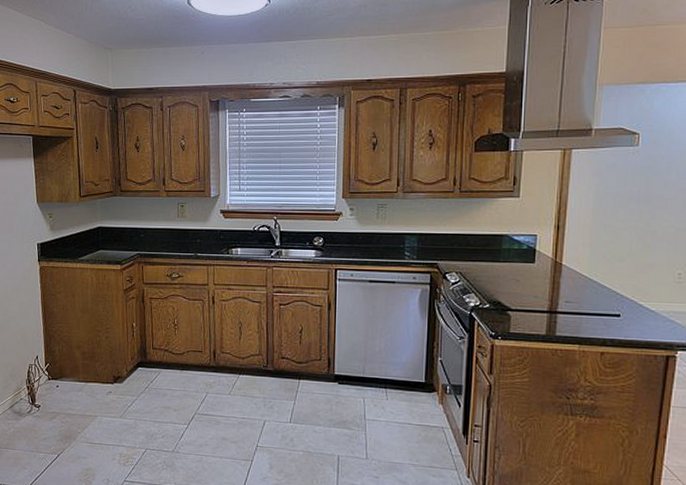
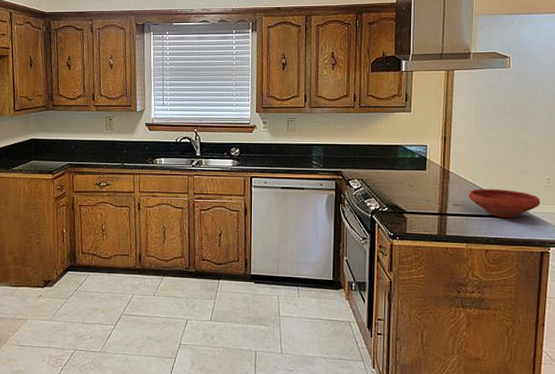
bowl: none [583,284,668,318] -> present [468,189,541,219]

